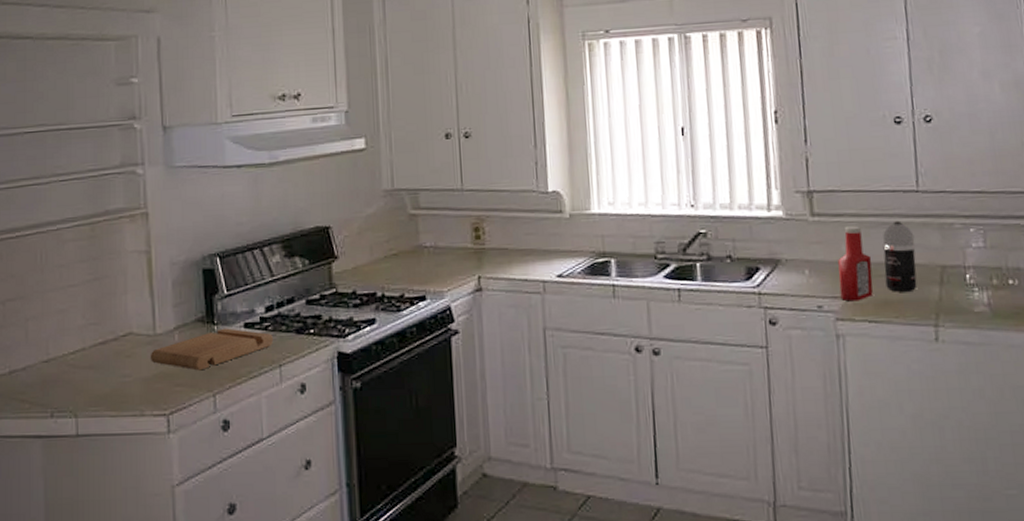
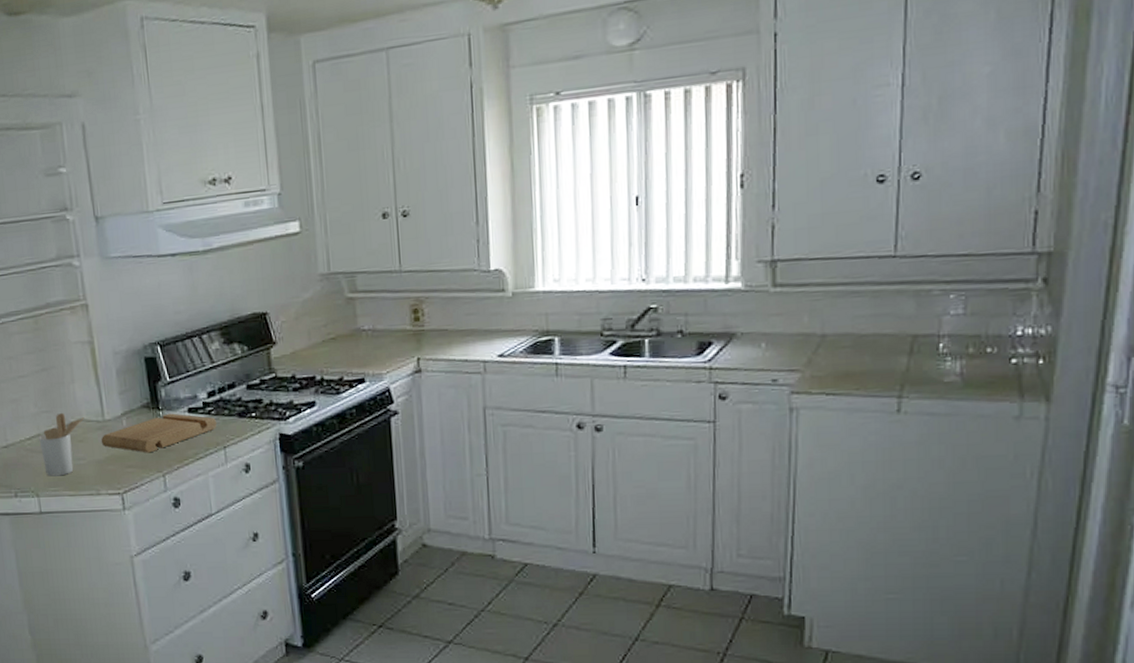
utensil holder: none [83,325,135,395] -> present [39,412,85,477]
ketchup bottle: present [838,226,873,302] -> none [797,295,836,374]
spray bottle: present [882,220,917,292] -> none [848,288,886,364]

